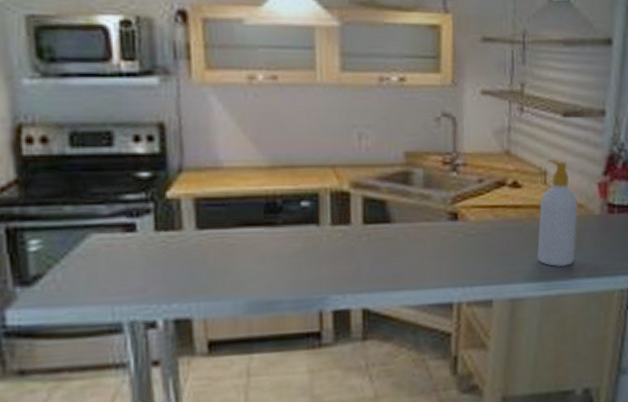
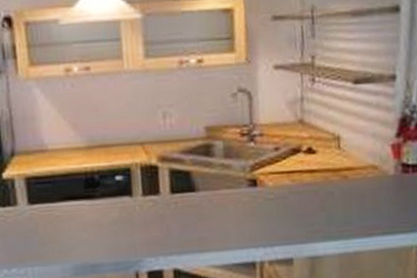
soap bottle: present [537,158,579,267] -> none [333,124,373,226]

